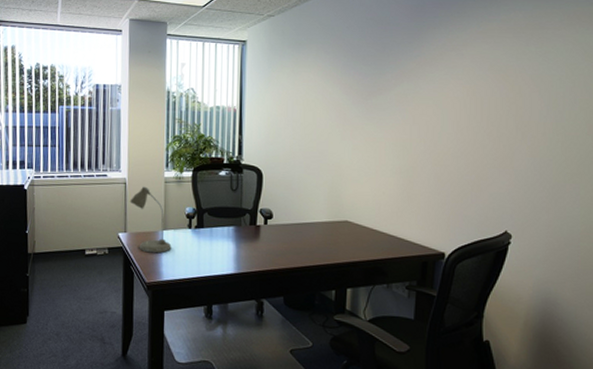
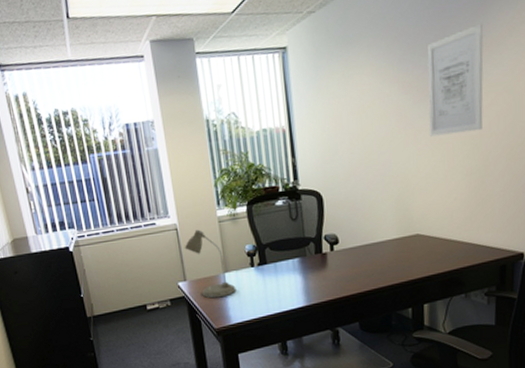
wall art: none [364,45,417,136] -> present [427,23,484,137]

